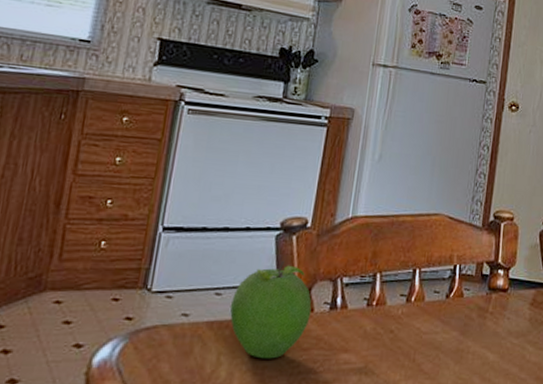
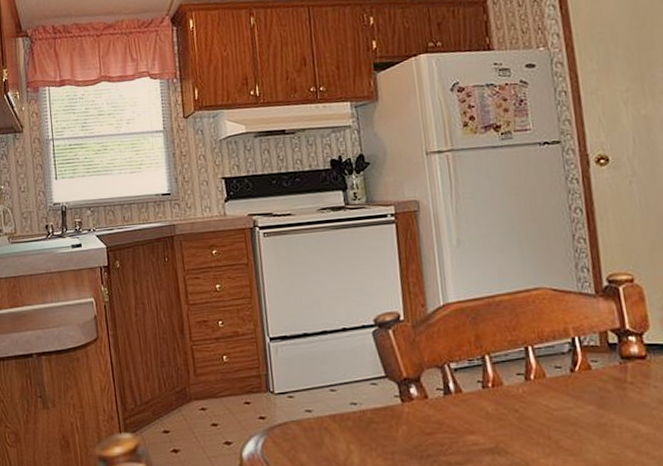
fruit: present [230,260,312,359] -> none [346,354,427,445]

